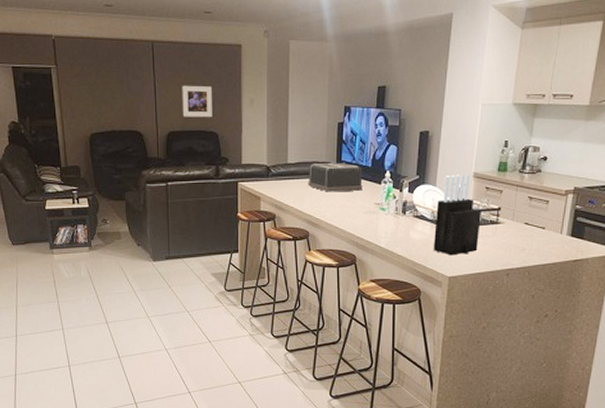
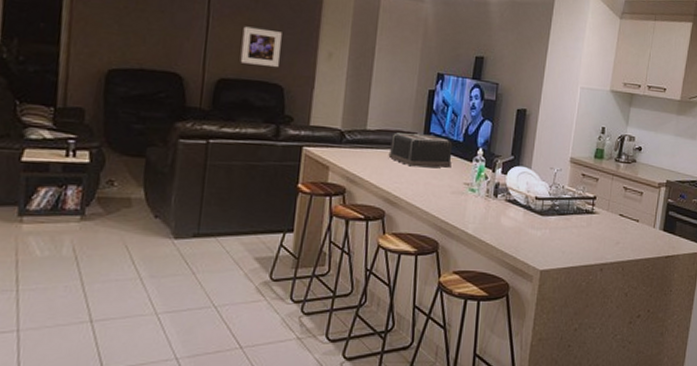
knife block: present [433,174,481,256] -> none [525,157,577,247]

